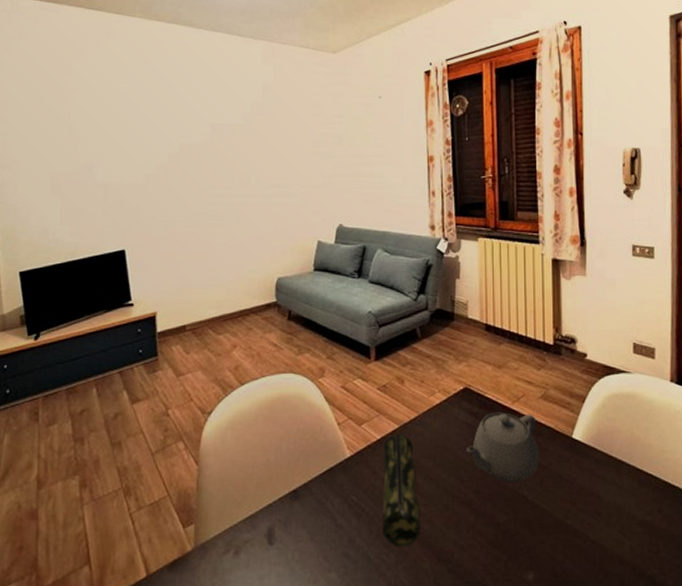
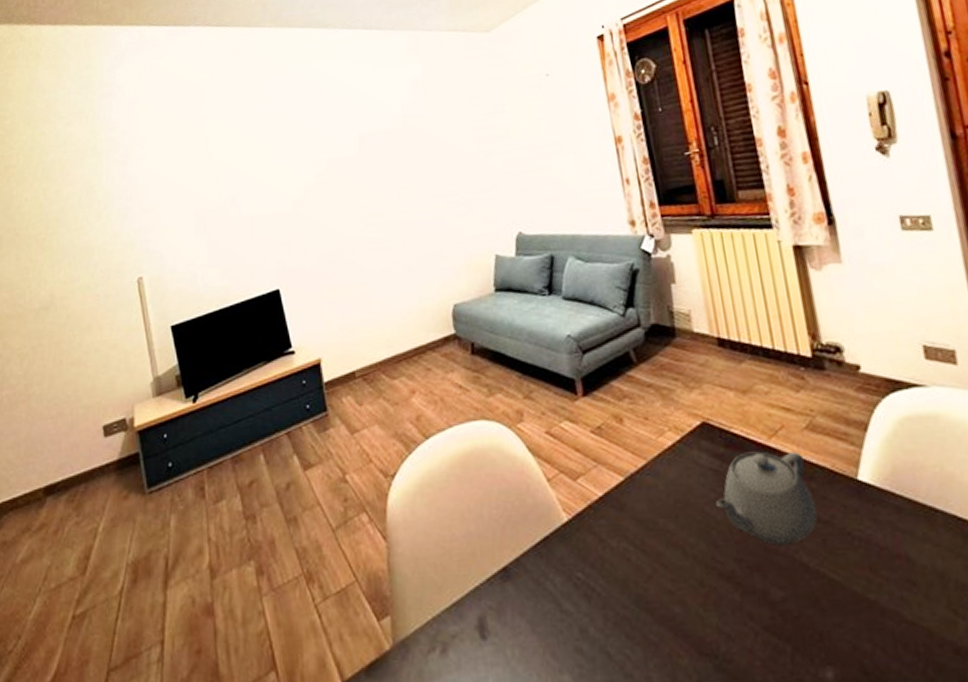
pencil case: present [383,435,420,547] -> none [608,489,671,638]

